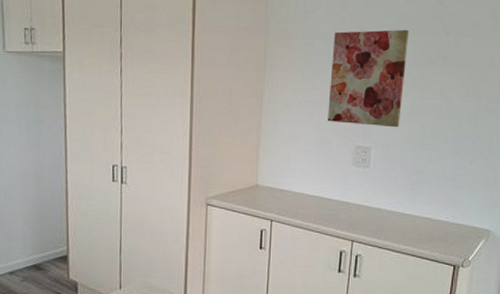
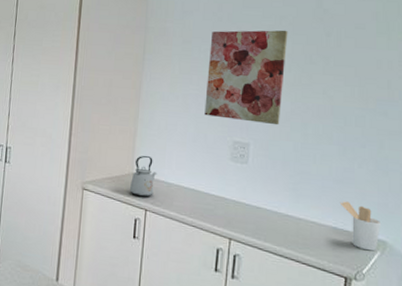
kettle: none [254,166,282,208] -> present [129,155,157,197]
utensil holder: none [451,196,487,240] -> present [339,201,382,251]

